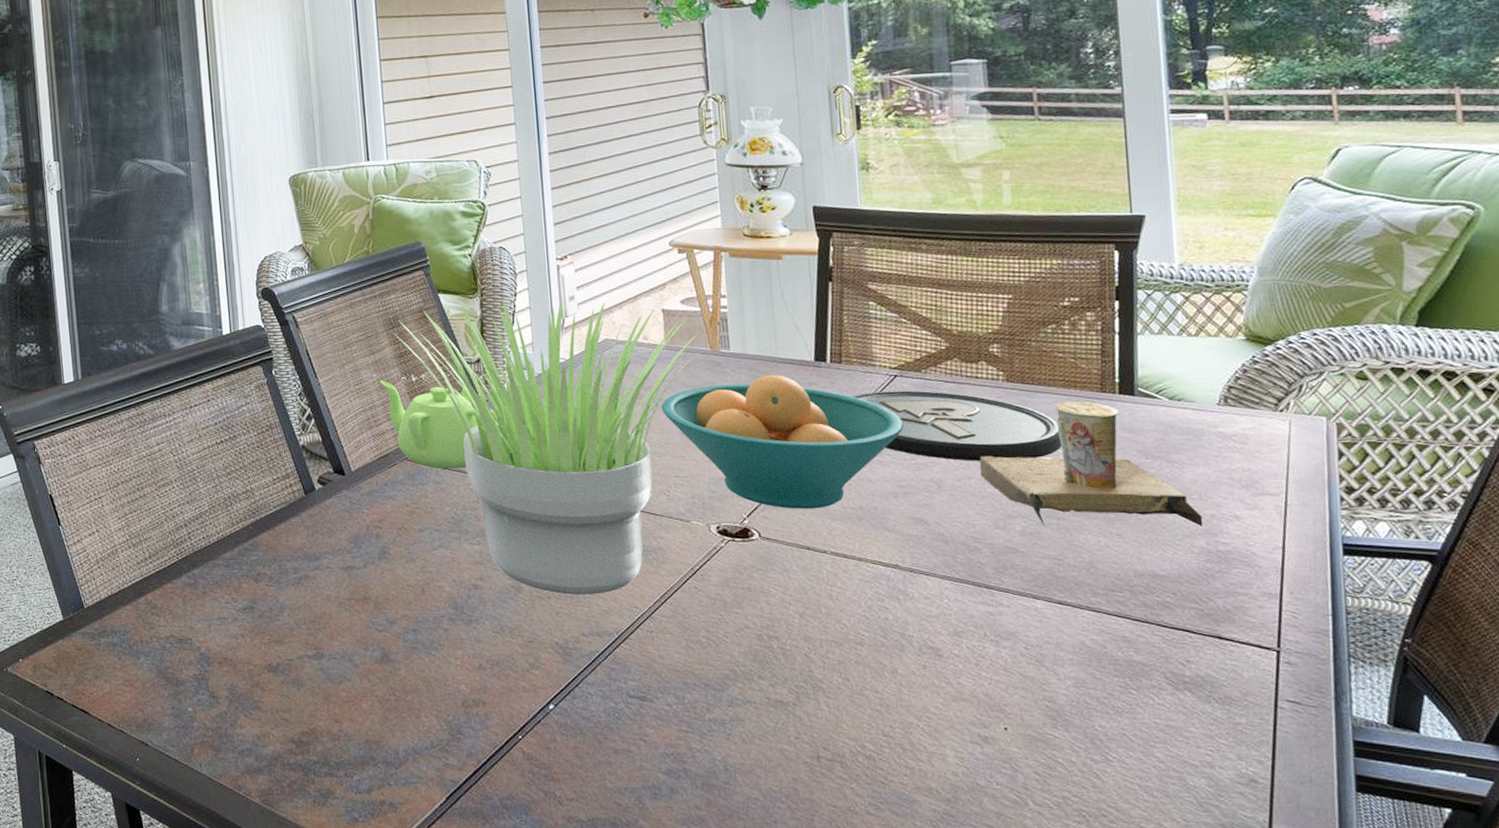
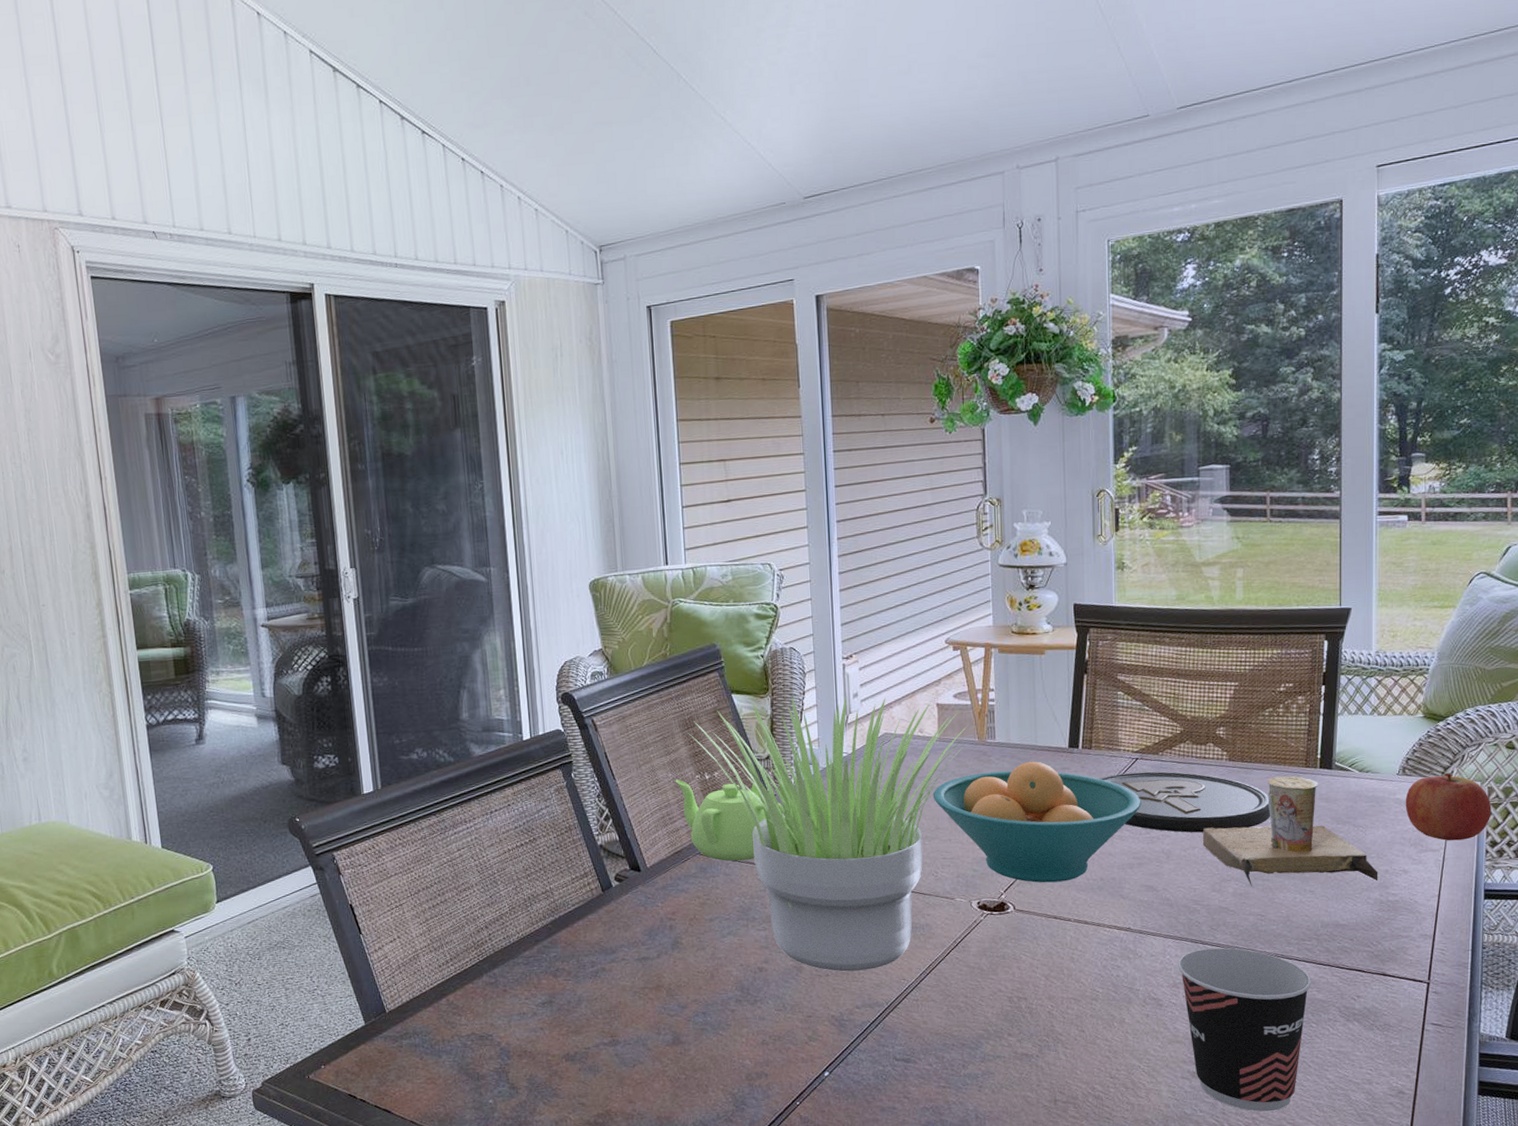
cup: none [958,593,1127,791] -> present [1178,947,1311,1112]
fruit: none [1230,405,1344,484] -> present [1405,773,1492,841]

